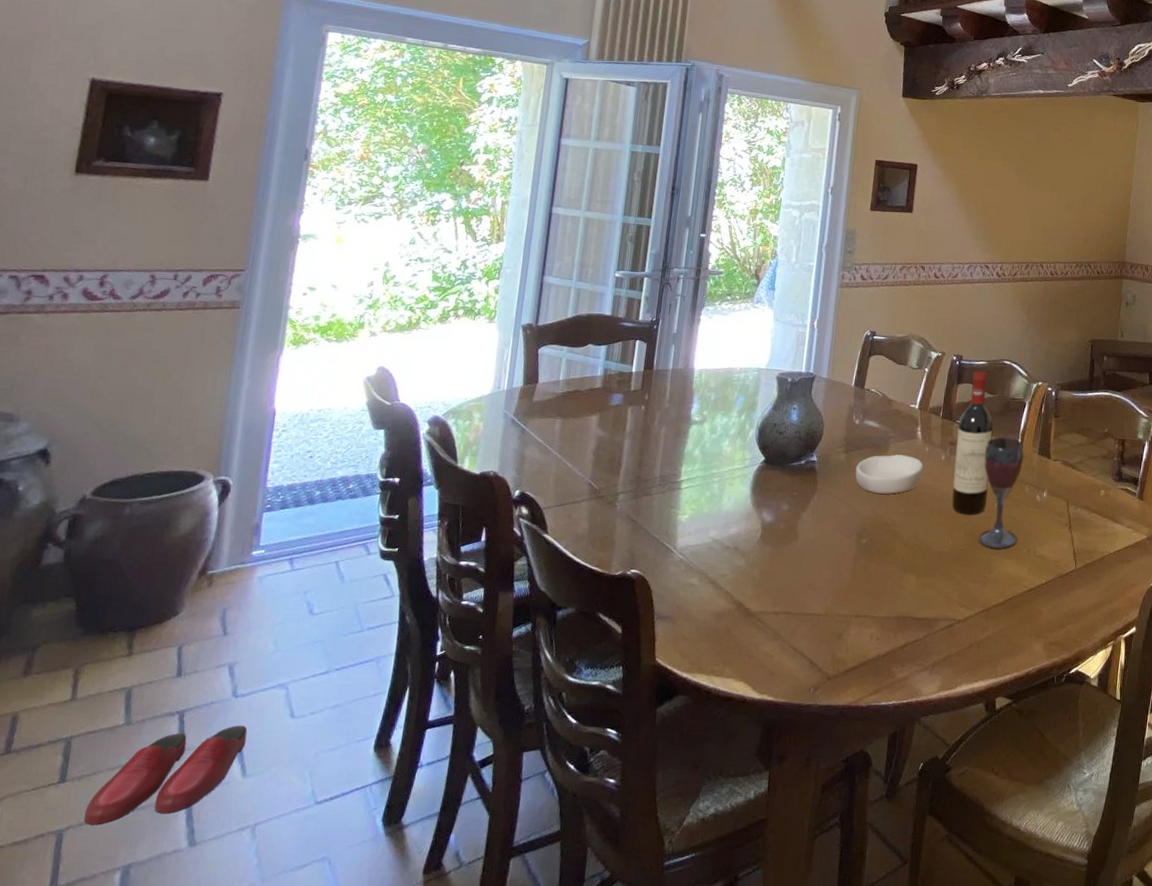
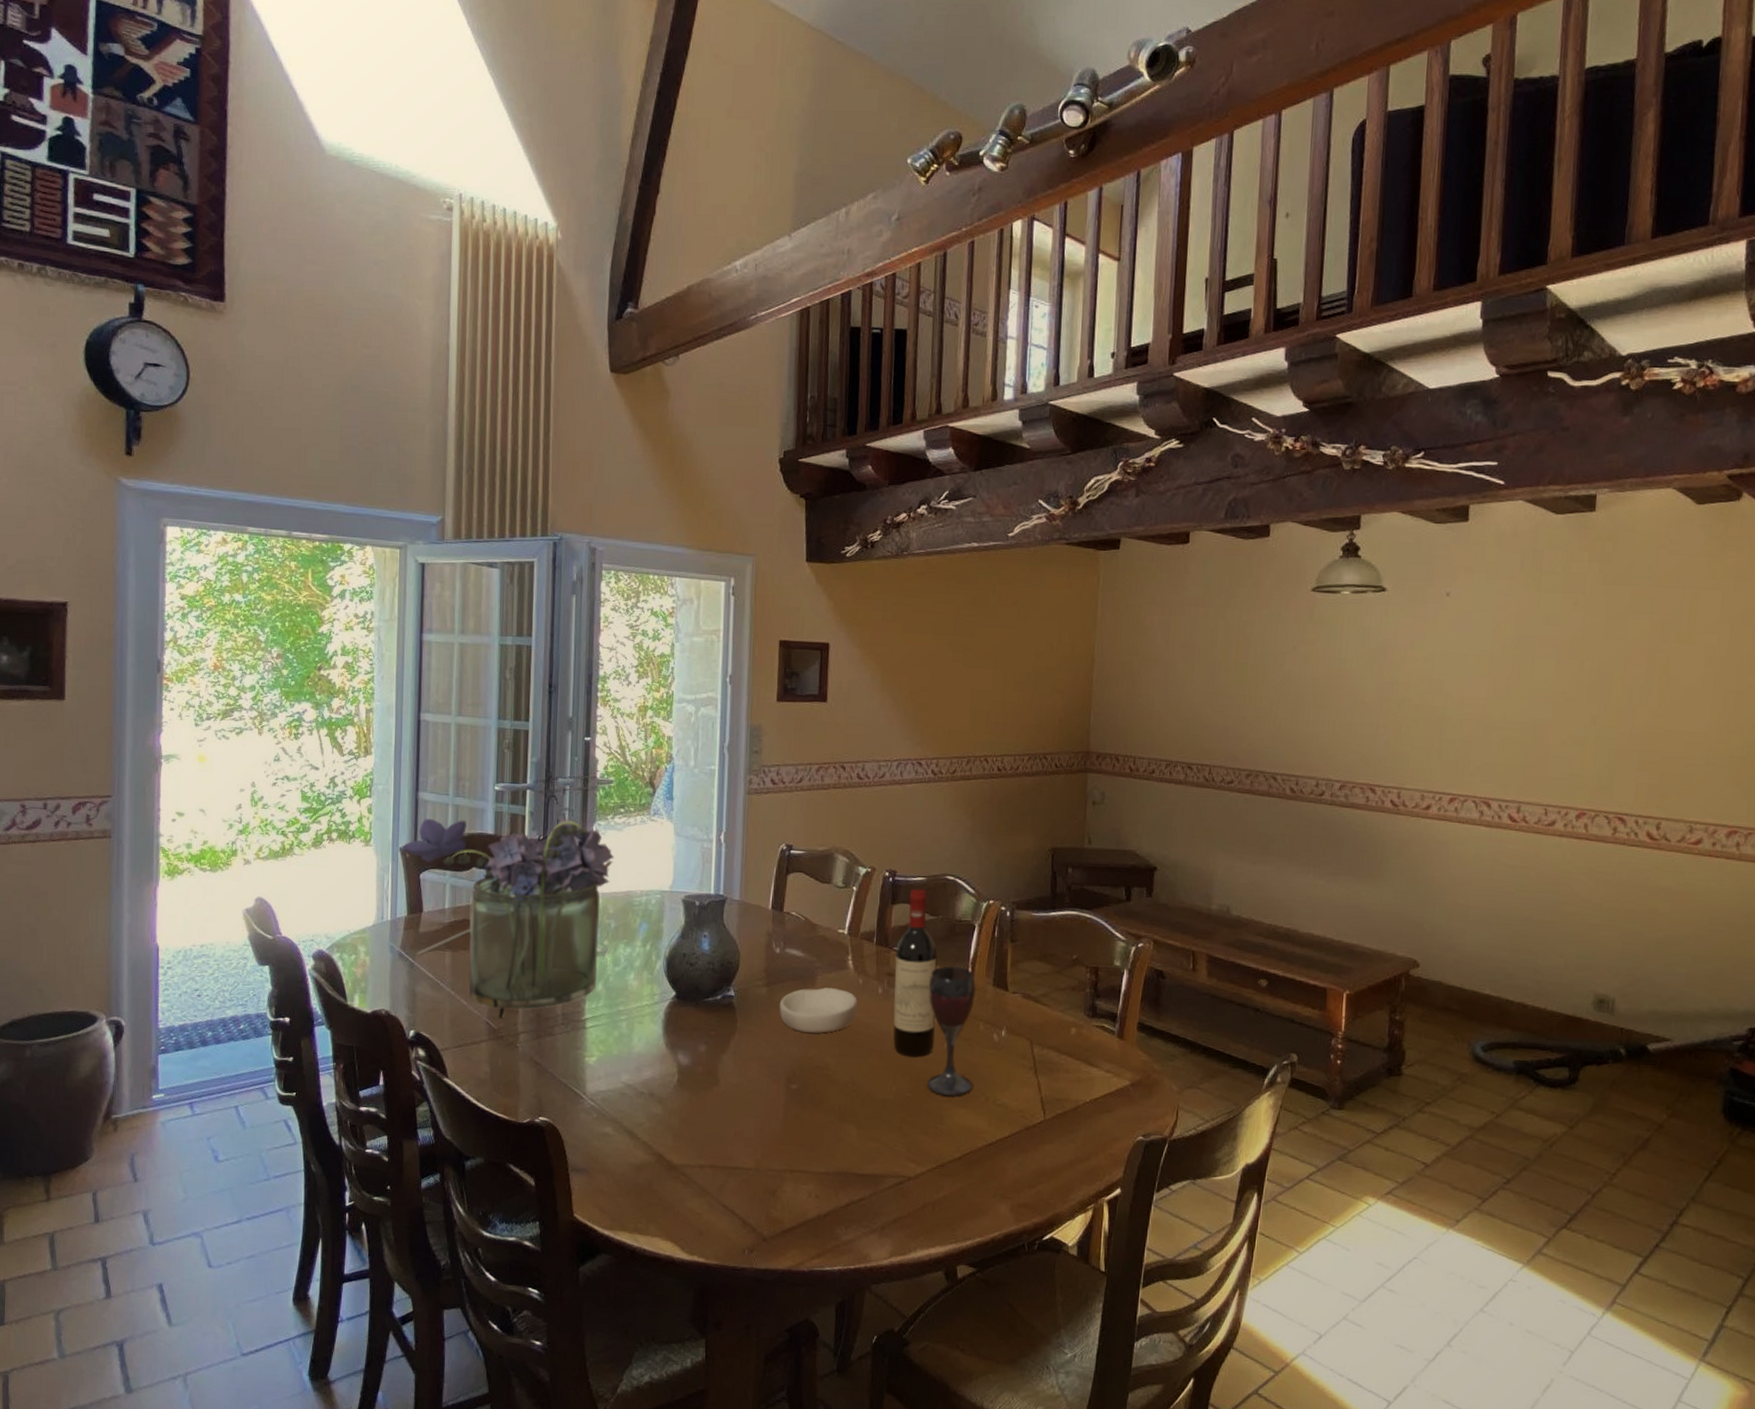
slippers: present [83,725,248,825] -> none [25,1273,168,1369]
flower bouquet: none [524,300,719,480] -> present [402,816,614,1019]

